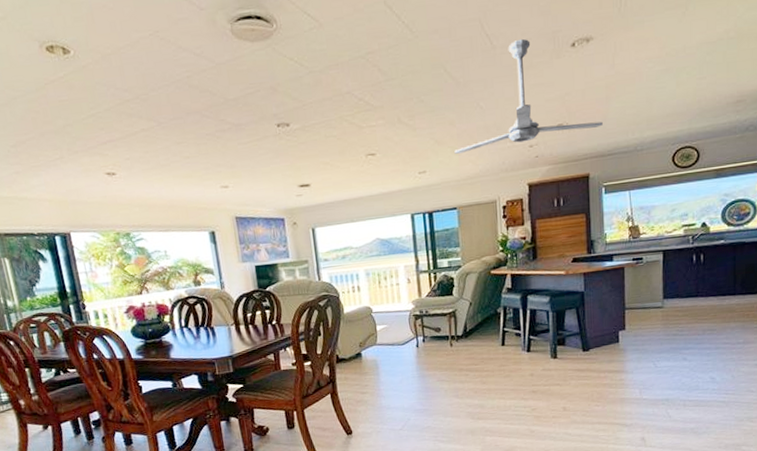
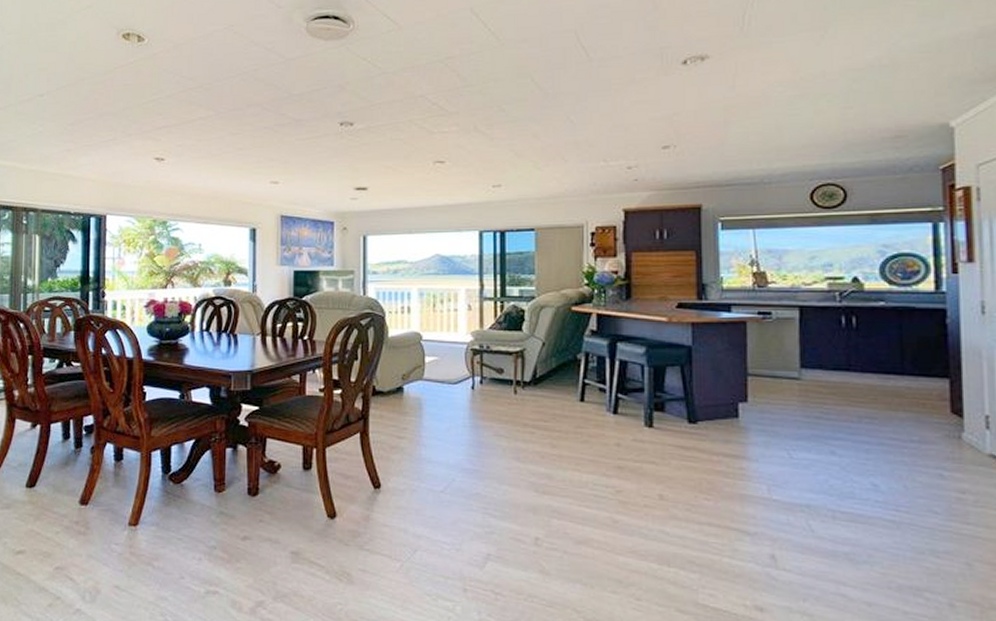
ceiling fan: present [454,38,603,154] -> none [536,52,720,169]

